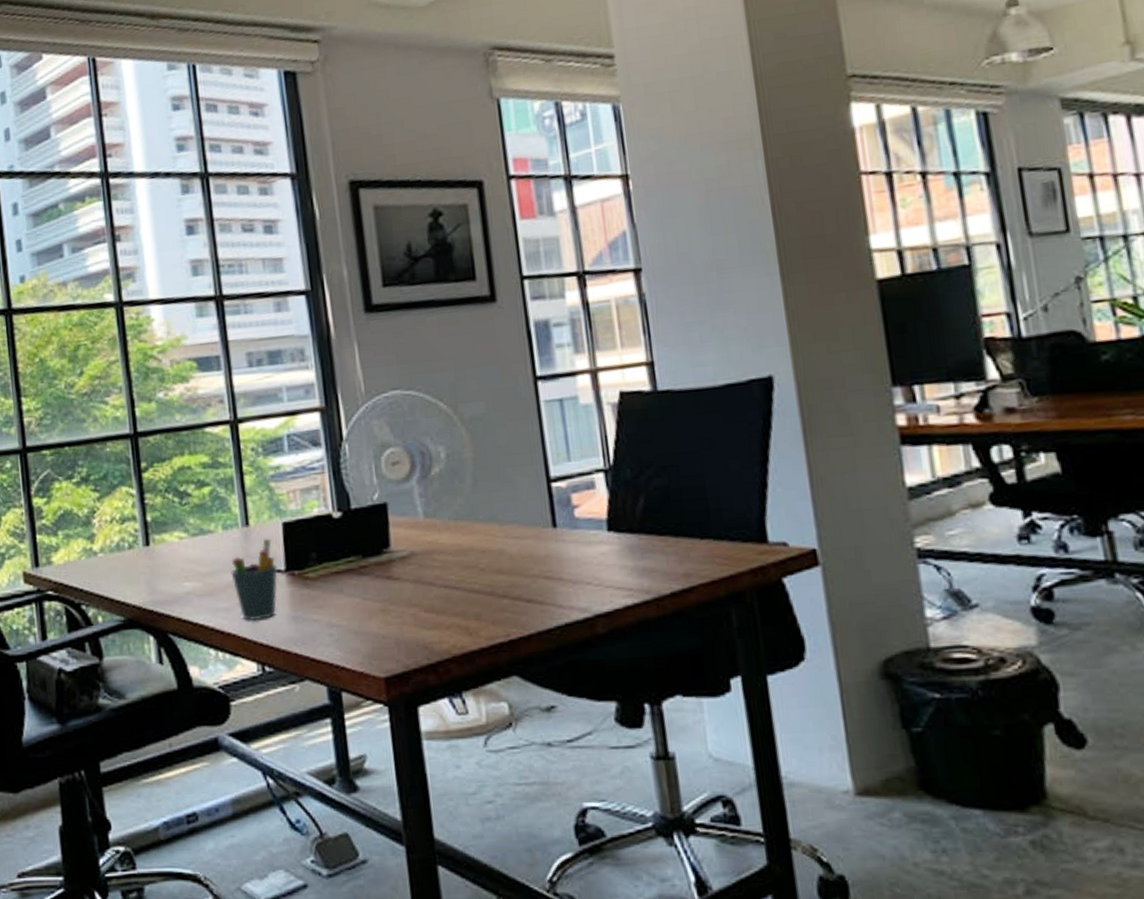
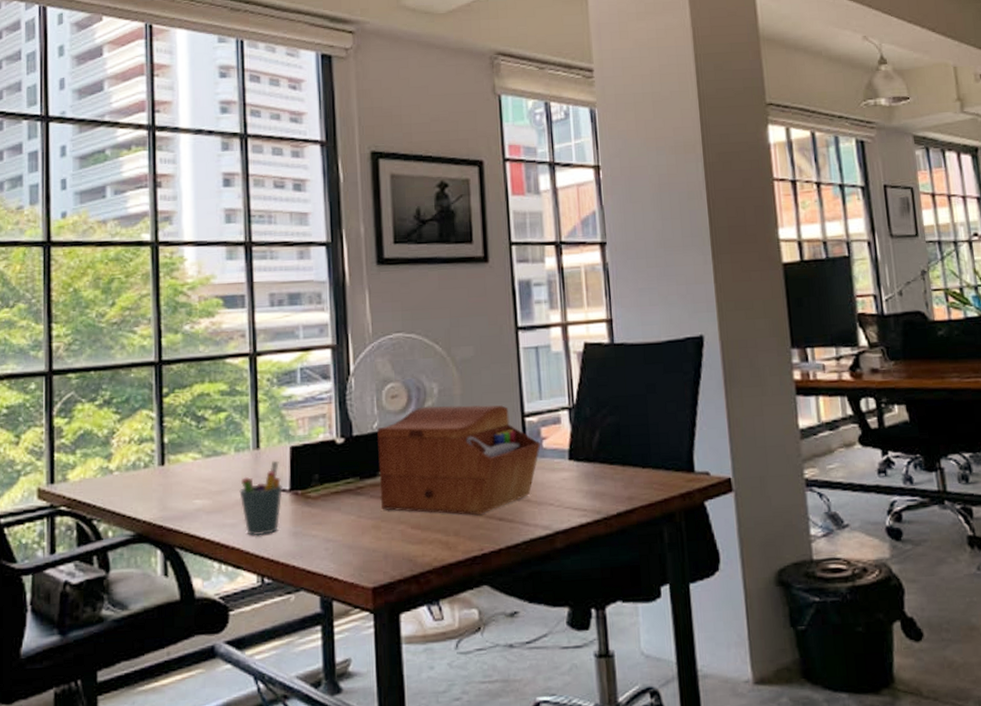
sewing box: none [377,469,573,597] -> present [376,405,541,516]

